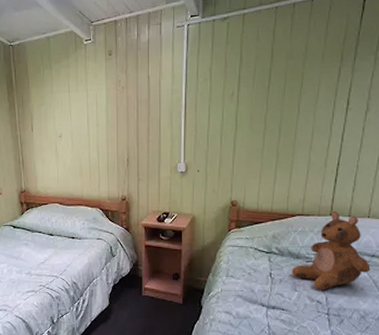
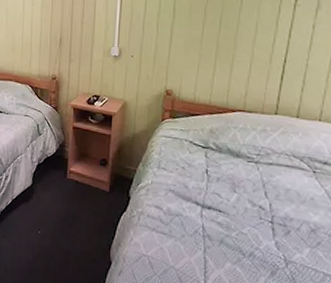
teddy bear: present [291,210,371,291] -> none [230,110,323,196]

